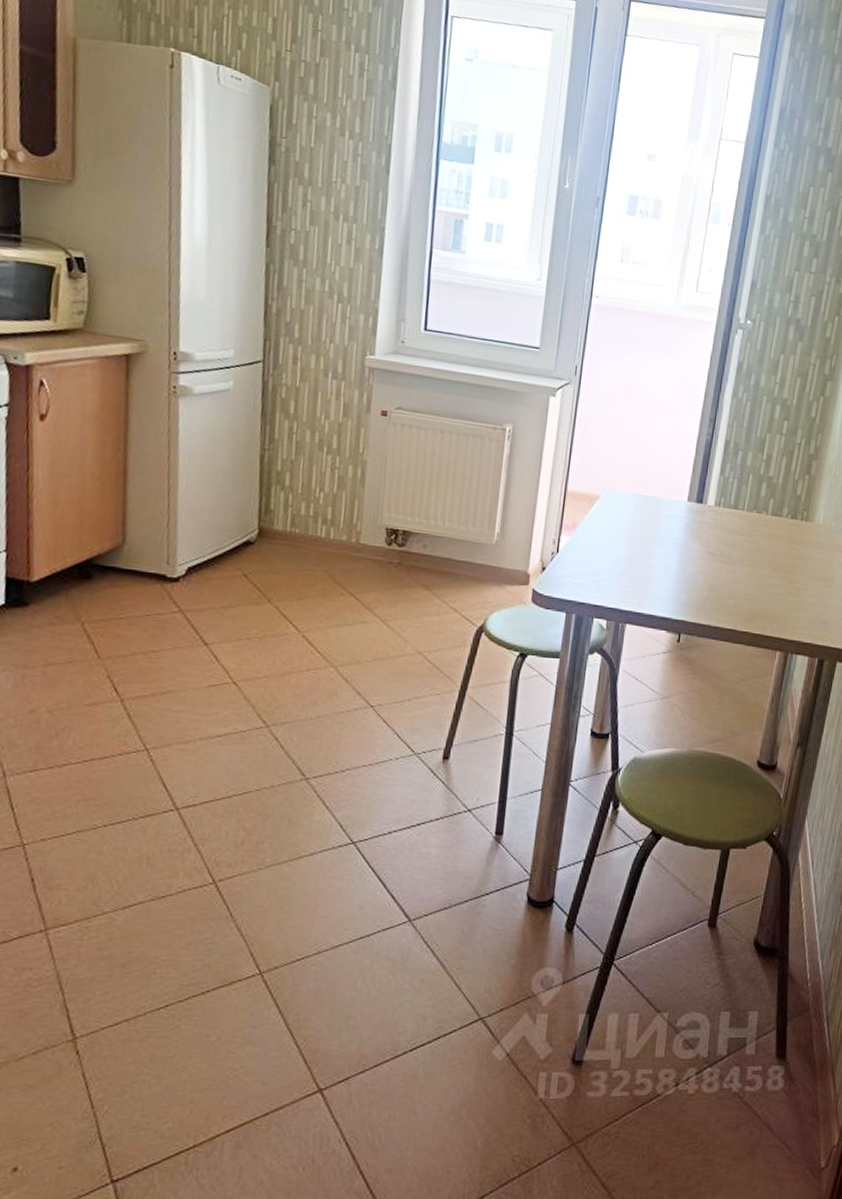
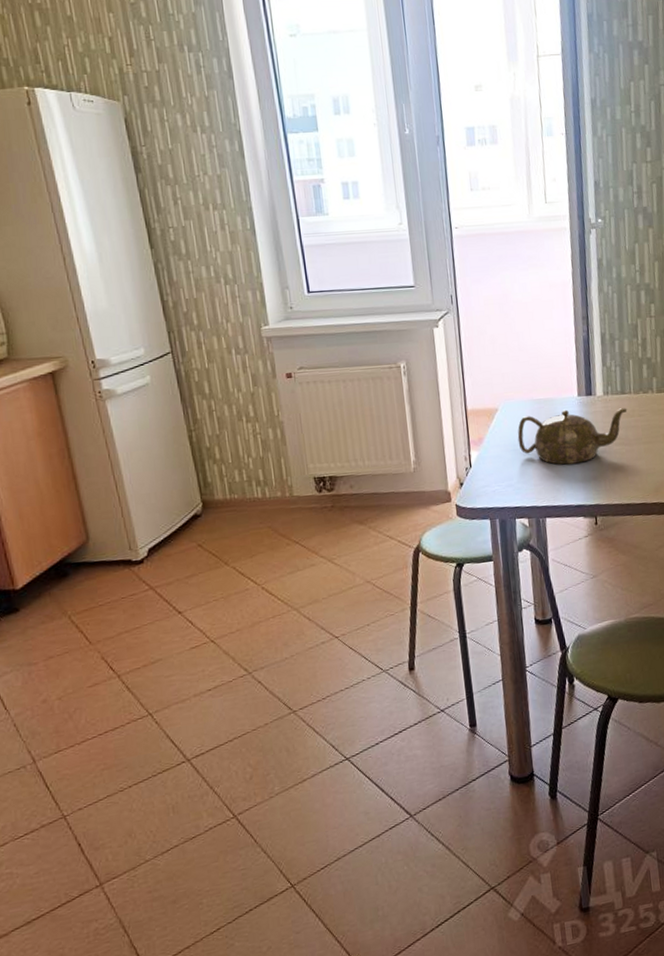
teapot: none [613,510,737,573] -> present [517,408,627,465]

